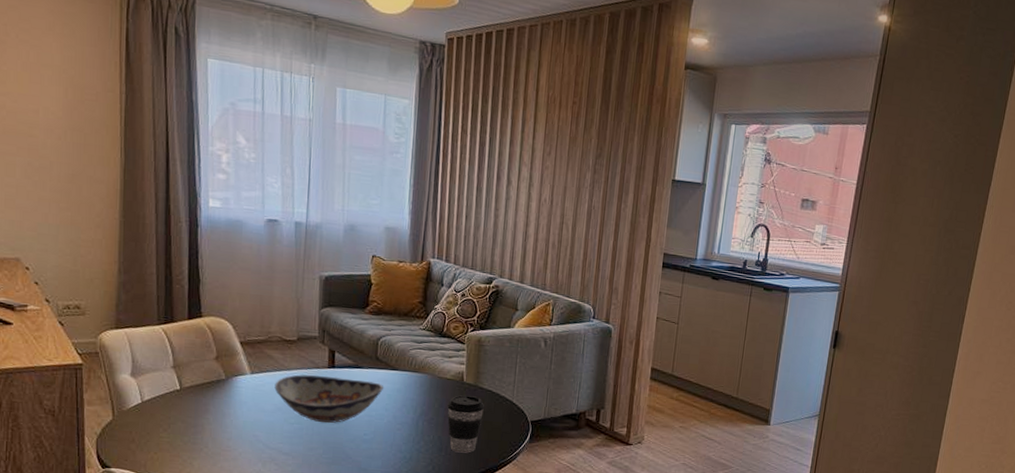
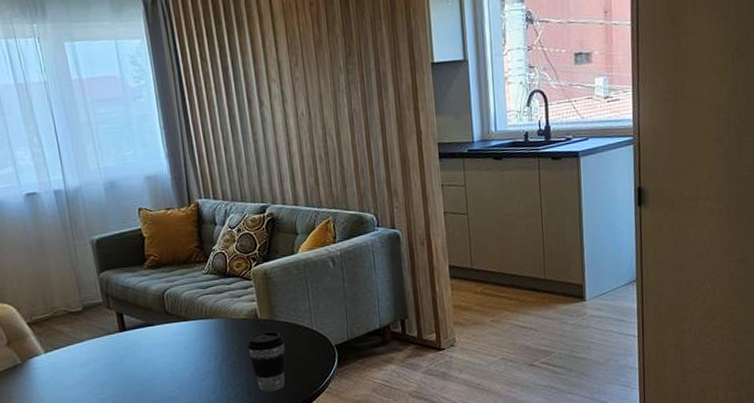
decorative bowl: present [274,374,384,424] -> none [70,337,180,388]

